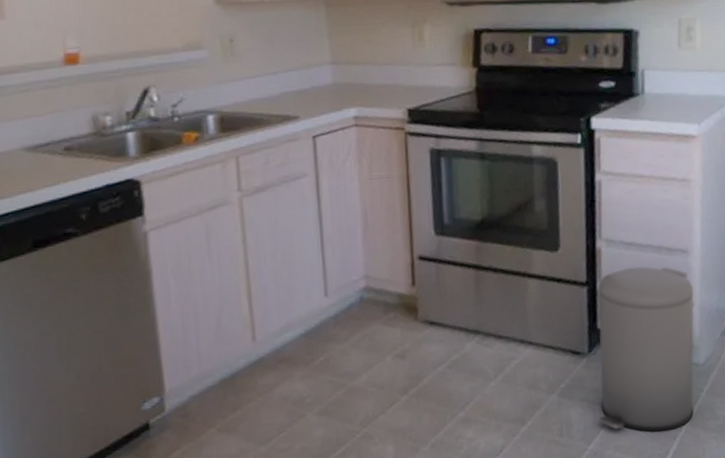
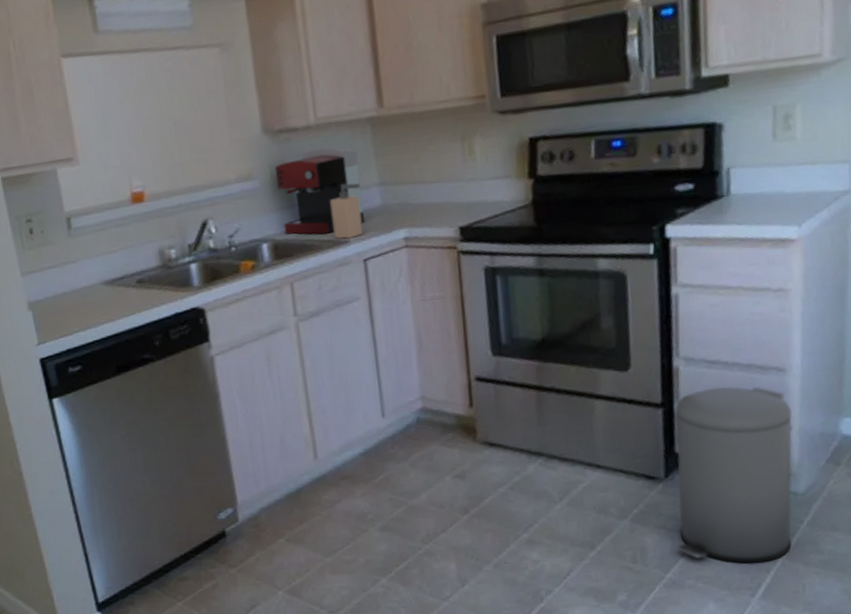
coffee maker: none [225,23,315,109] -> present [274,148,365,235]
soap dispenser: none [281,60,314,115] -> present [330,183,363,239]

